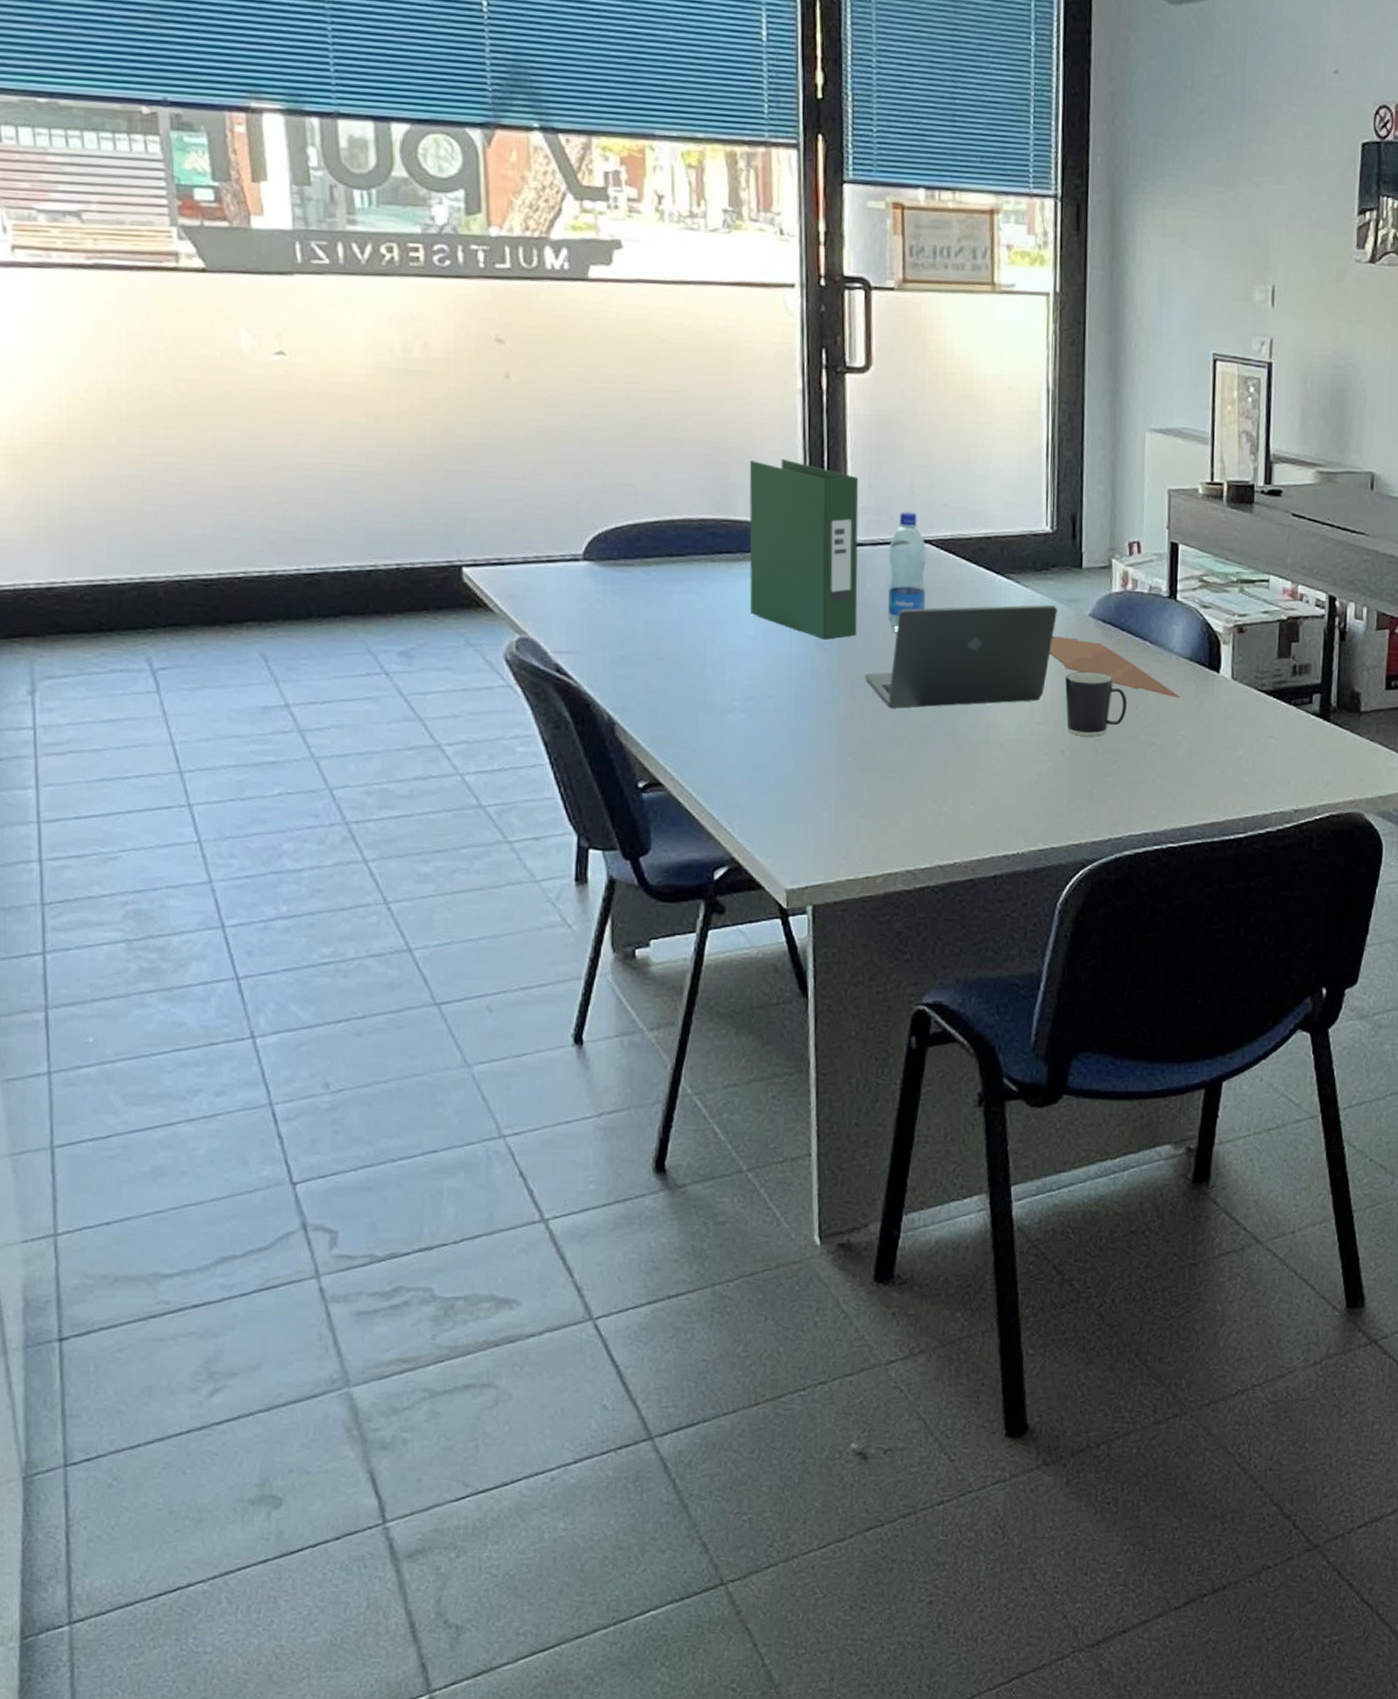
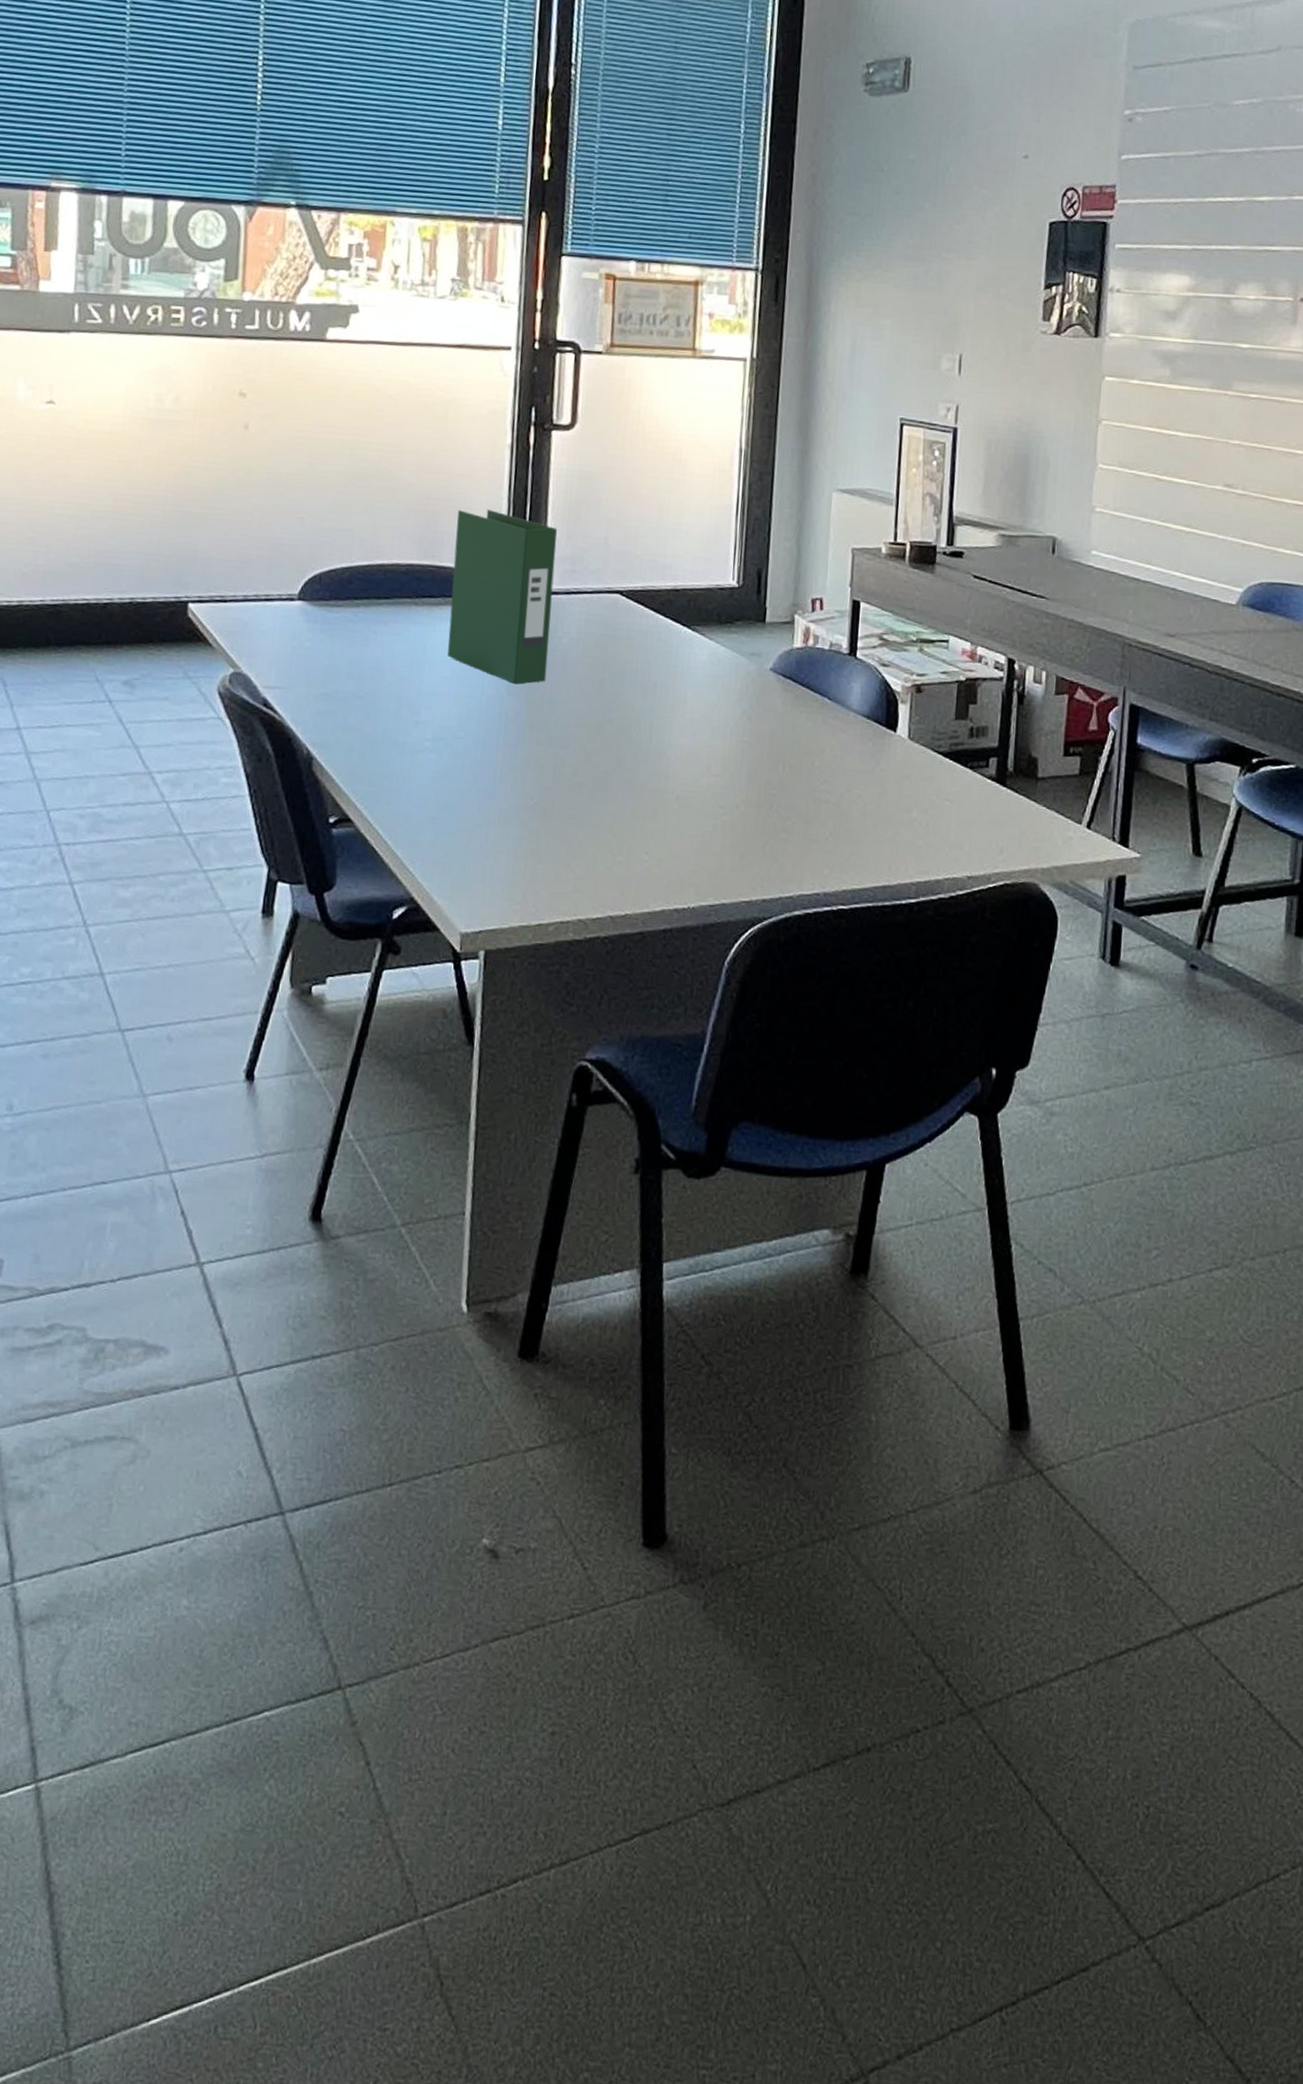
laptop: present [864,604,1057,708] -> none [550,656,739,755]
bottle: present [888,512,926,633] -> none [576,563,617,680]
papers: present [1049,635,1181,699] -> none [729,688,857,757]
mug: present [1065,671,1127,737] -> none [743,725,804,792]

